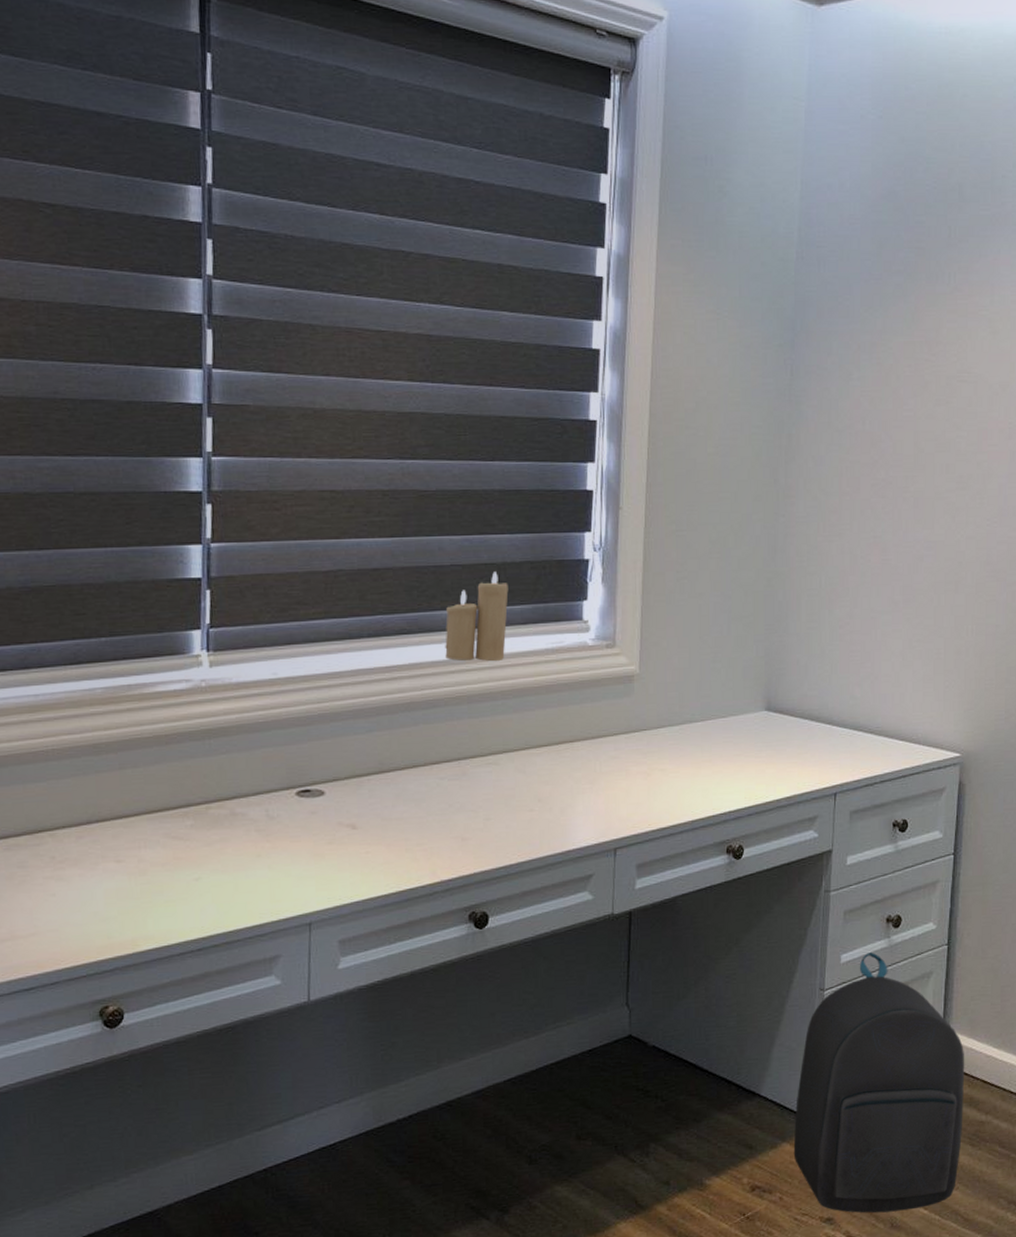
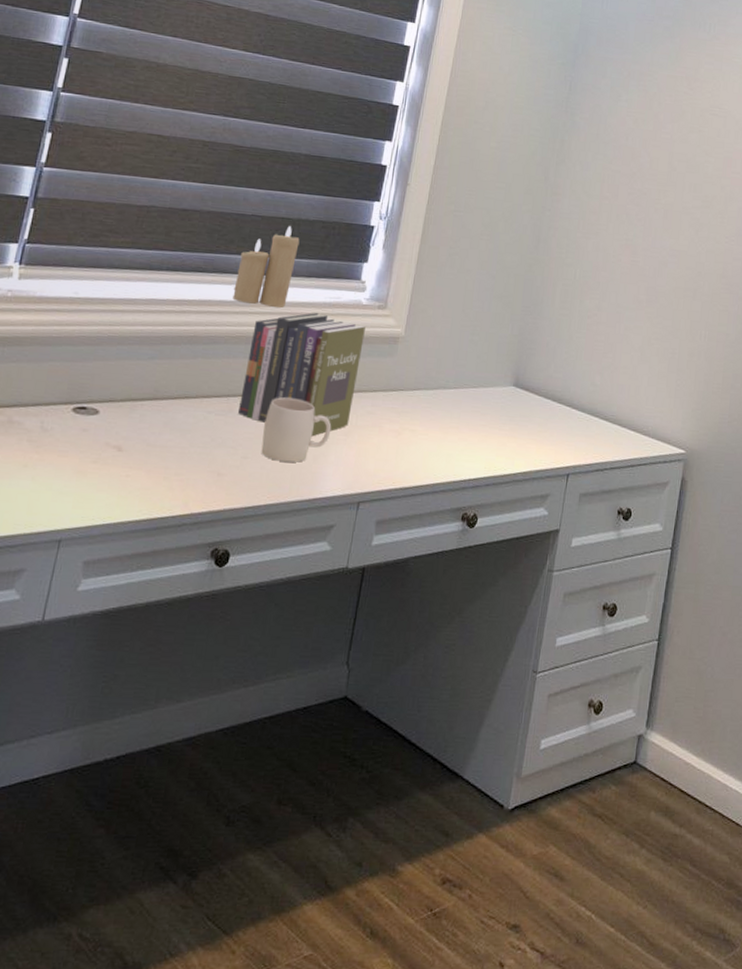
books: none [472,661,596,790] -> present [238,313,365,437]
mug: none [502,752,575,818] -> present [261,397,332,462]
backpack: present [793,952,965,1213] -> none [488,639,665,926]

